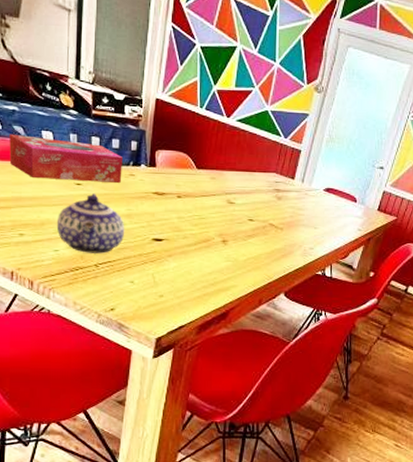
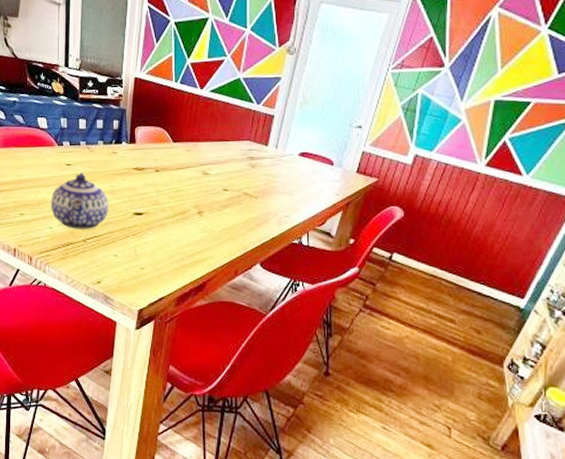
tissue box: present [9,133,122,183] -> none [11,122,106,162]

